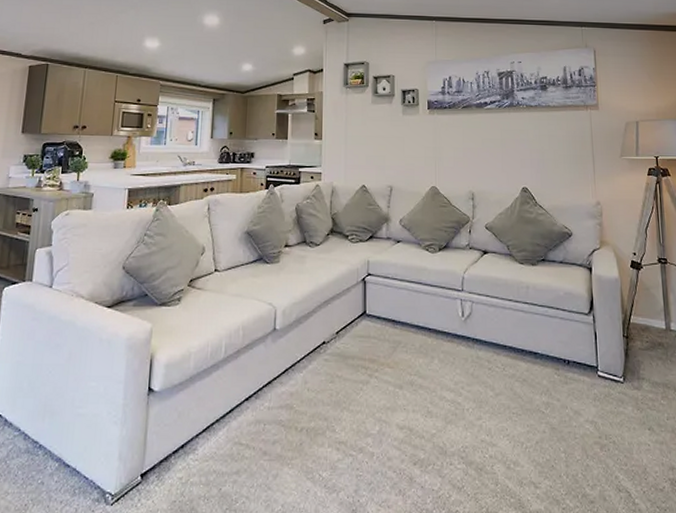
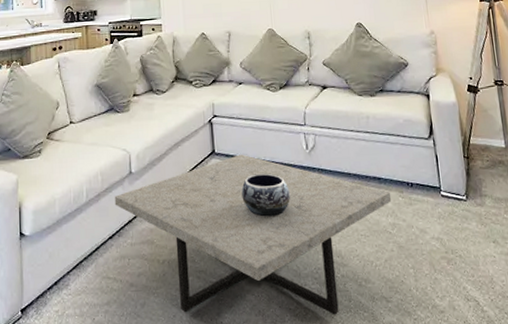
coffee table: none [254,317,547,500] -> present [114,154,392,315]
decorative bowl: none [391,339,441,387] -> present [241,173,290,217]

